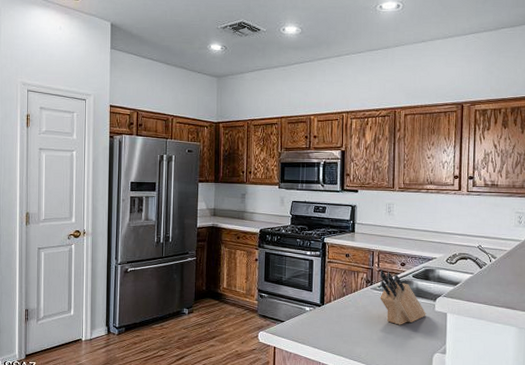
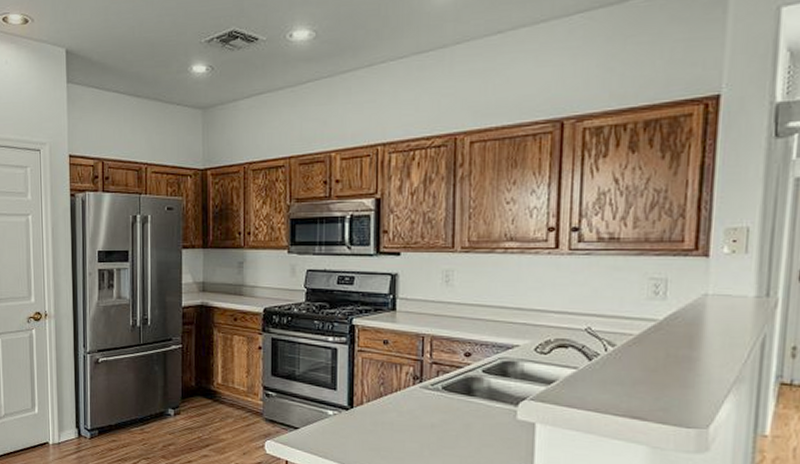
knife block: present [379,269,426,325] -> none [432,361,503,438]

